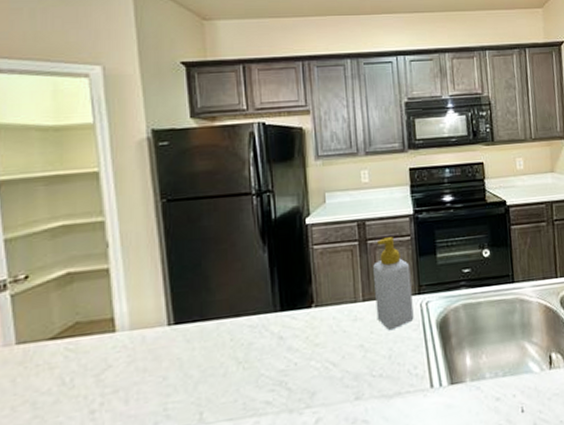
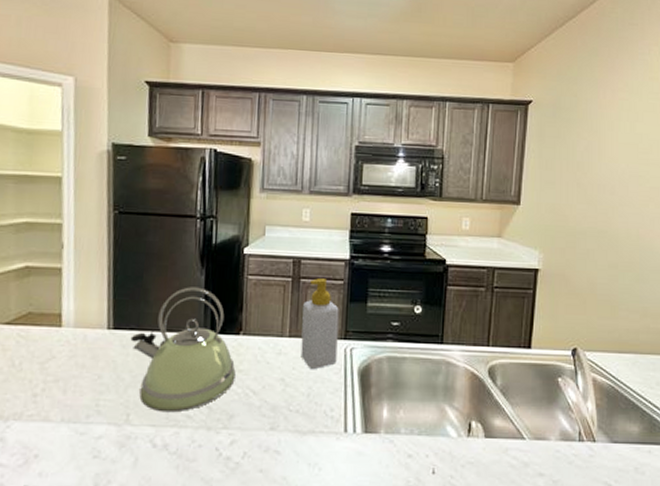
kettle: none [195,265,313,404] -> present [130,287,236,413]

